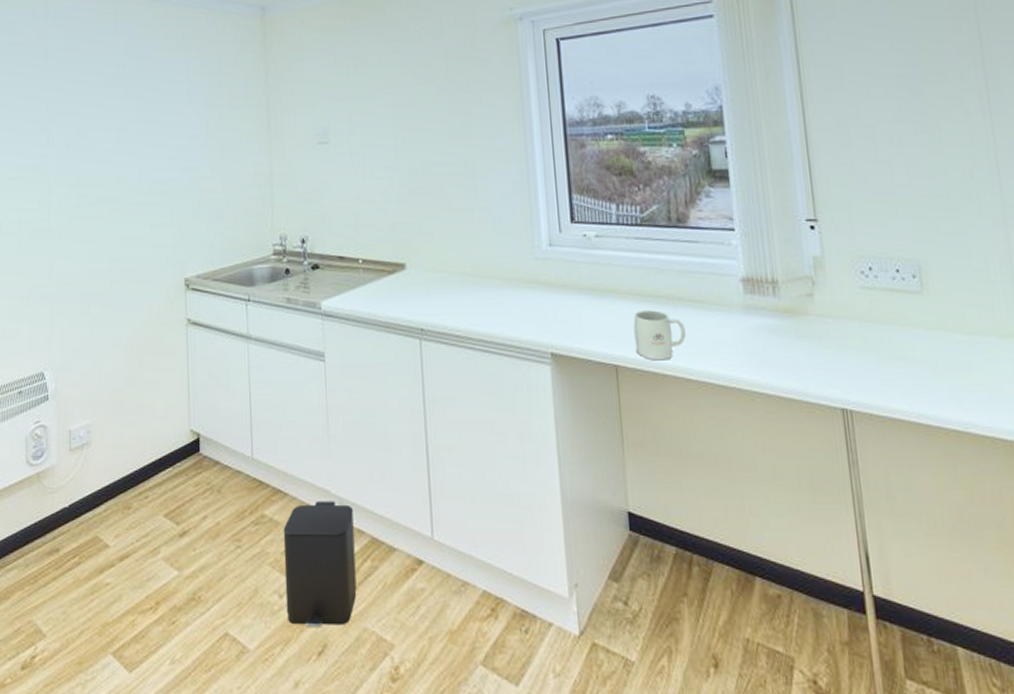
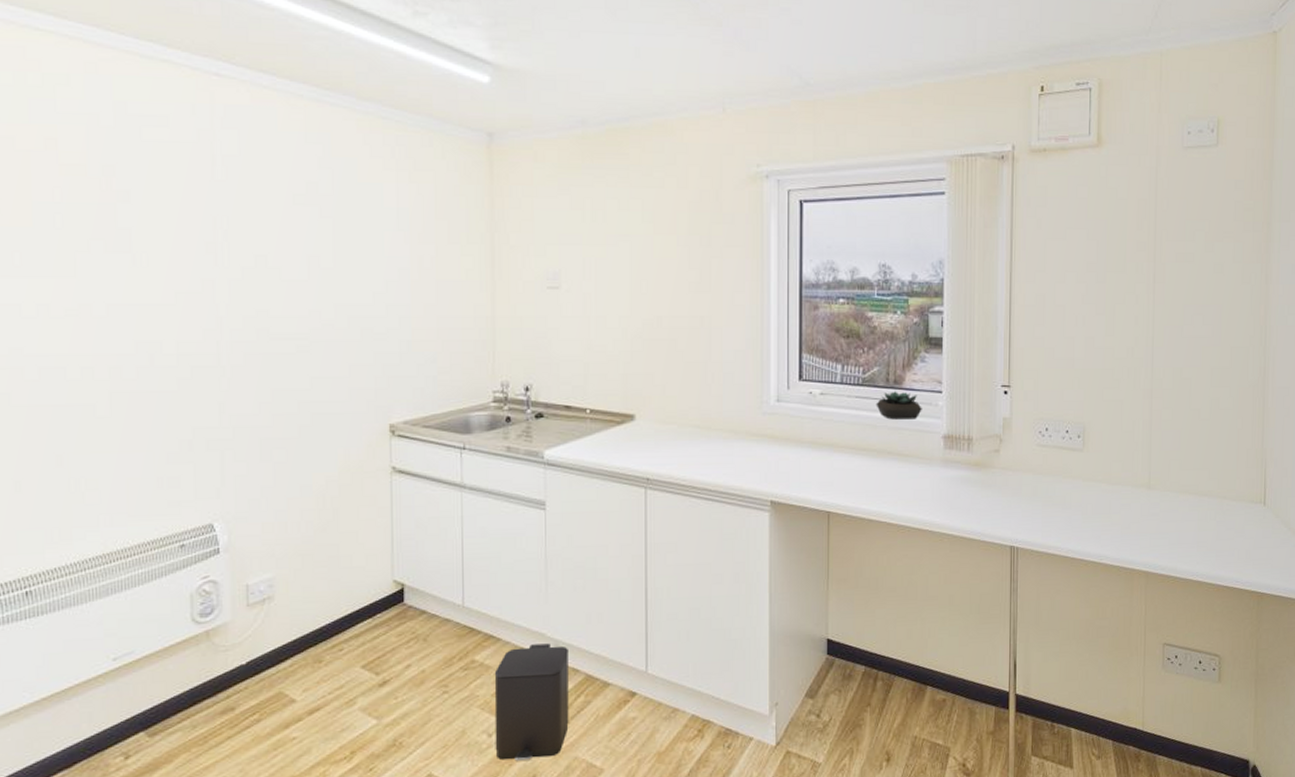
mug: present [633,310,686,361] -> none [847,462,891,508]
succulent plant: none [658,230,713,263] -> present [876,391,922,421]

